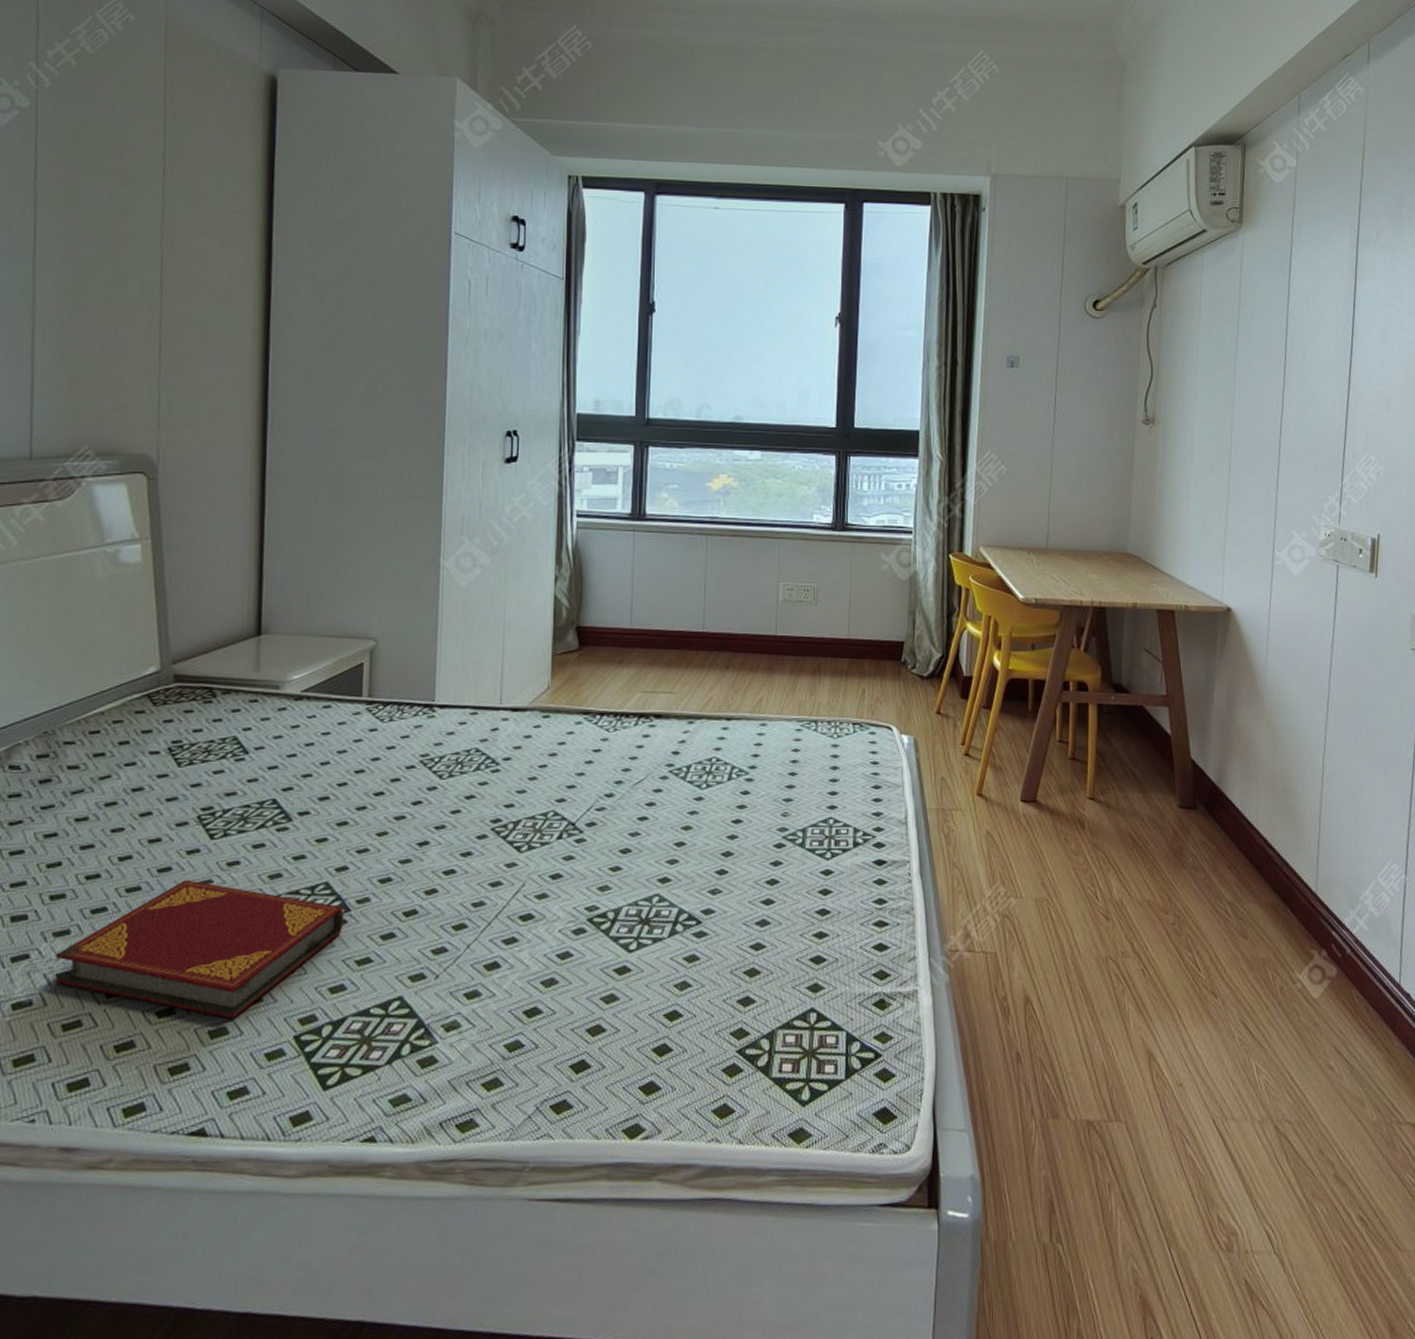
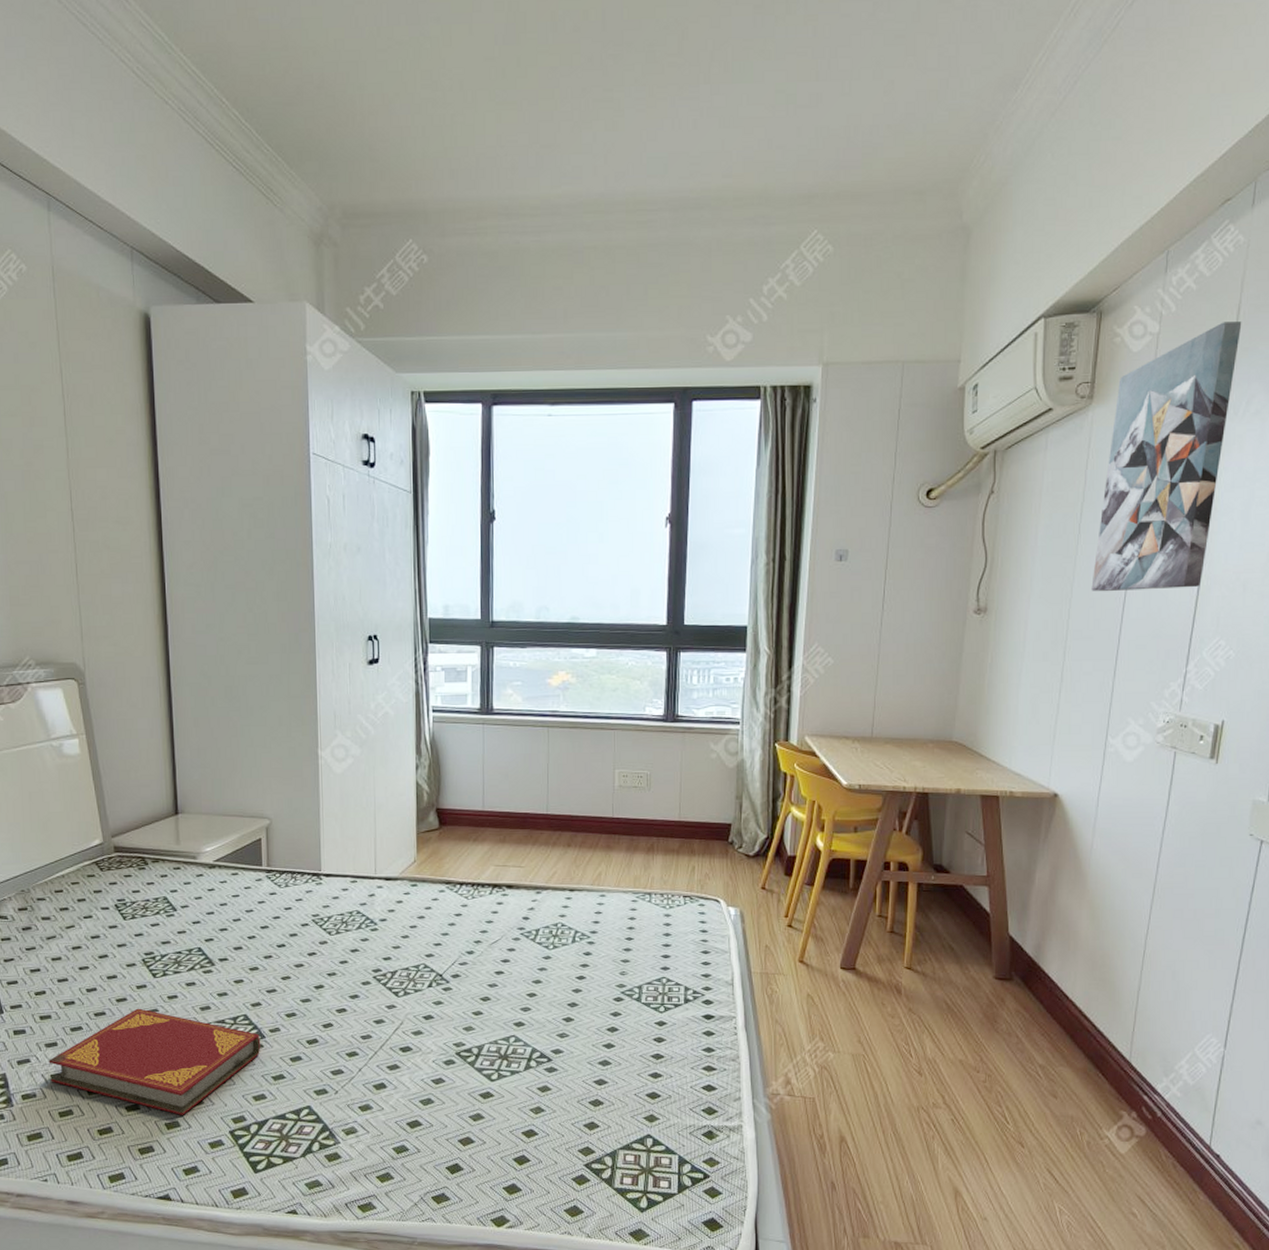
wall art: none [1251,161,1367,406] -> present [1091,321,1242,592]

